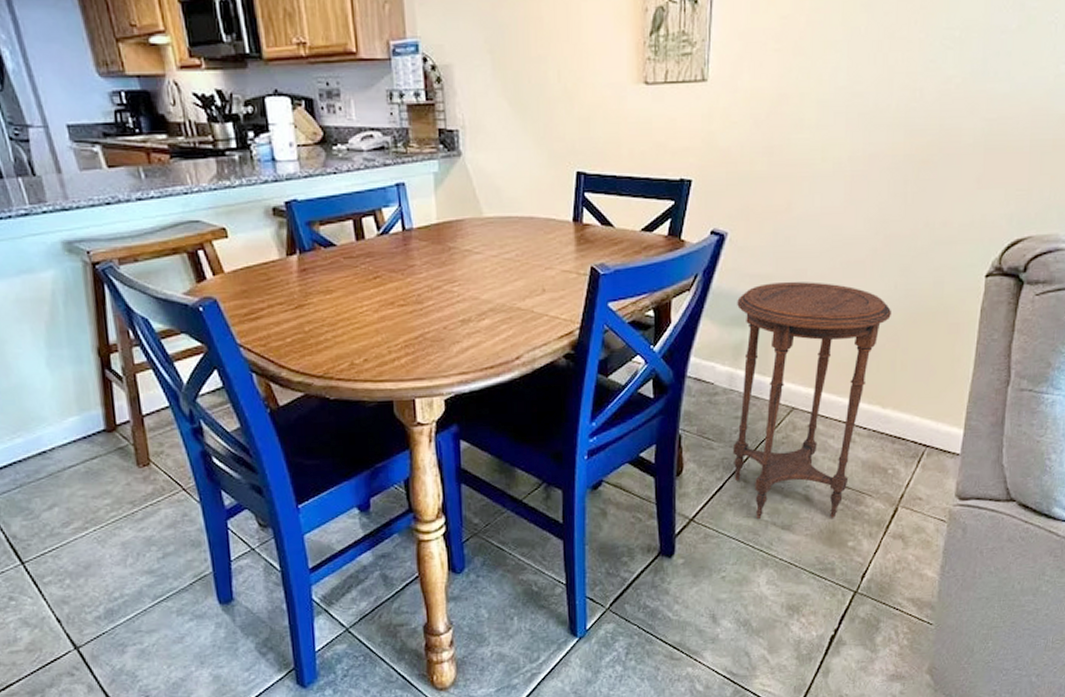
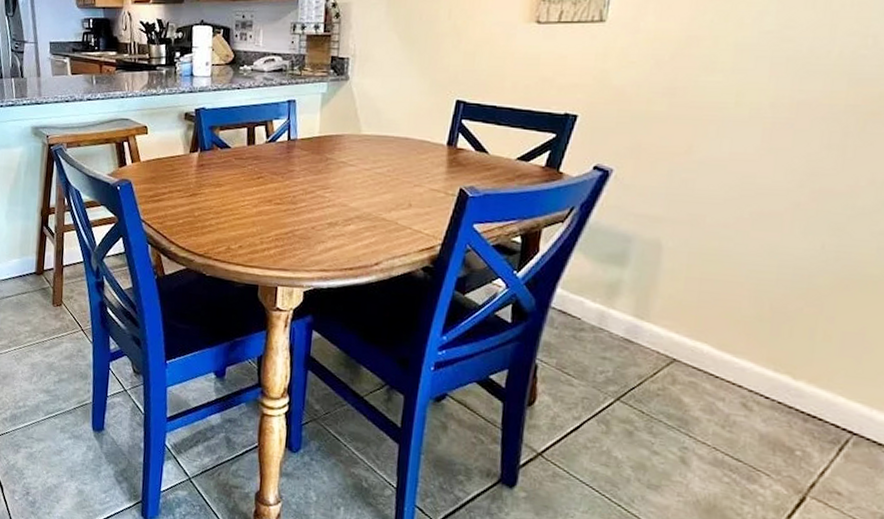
side table: present [732,281,891,520] -> none [594,225,814,491]

